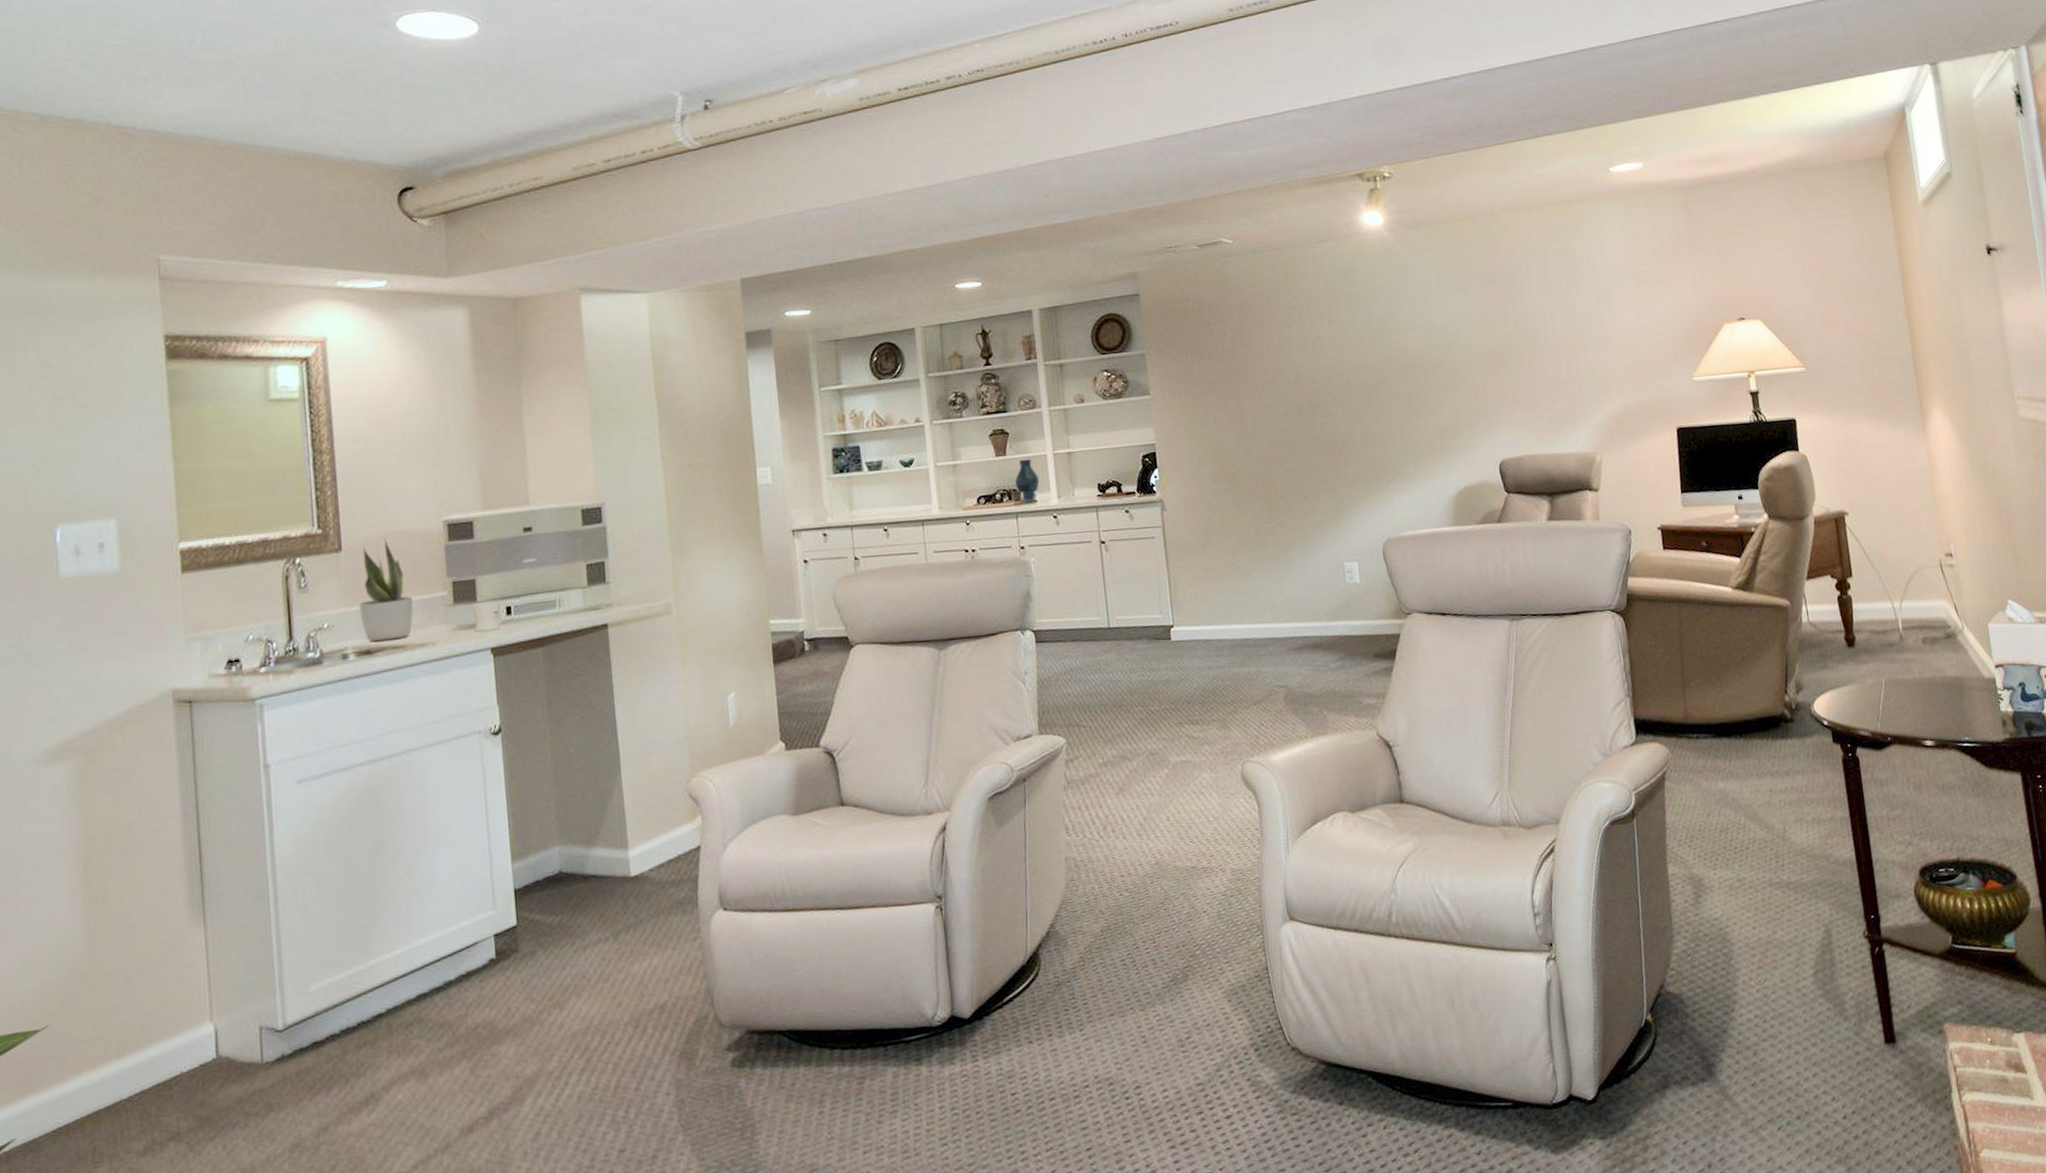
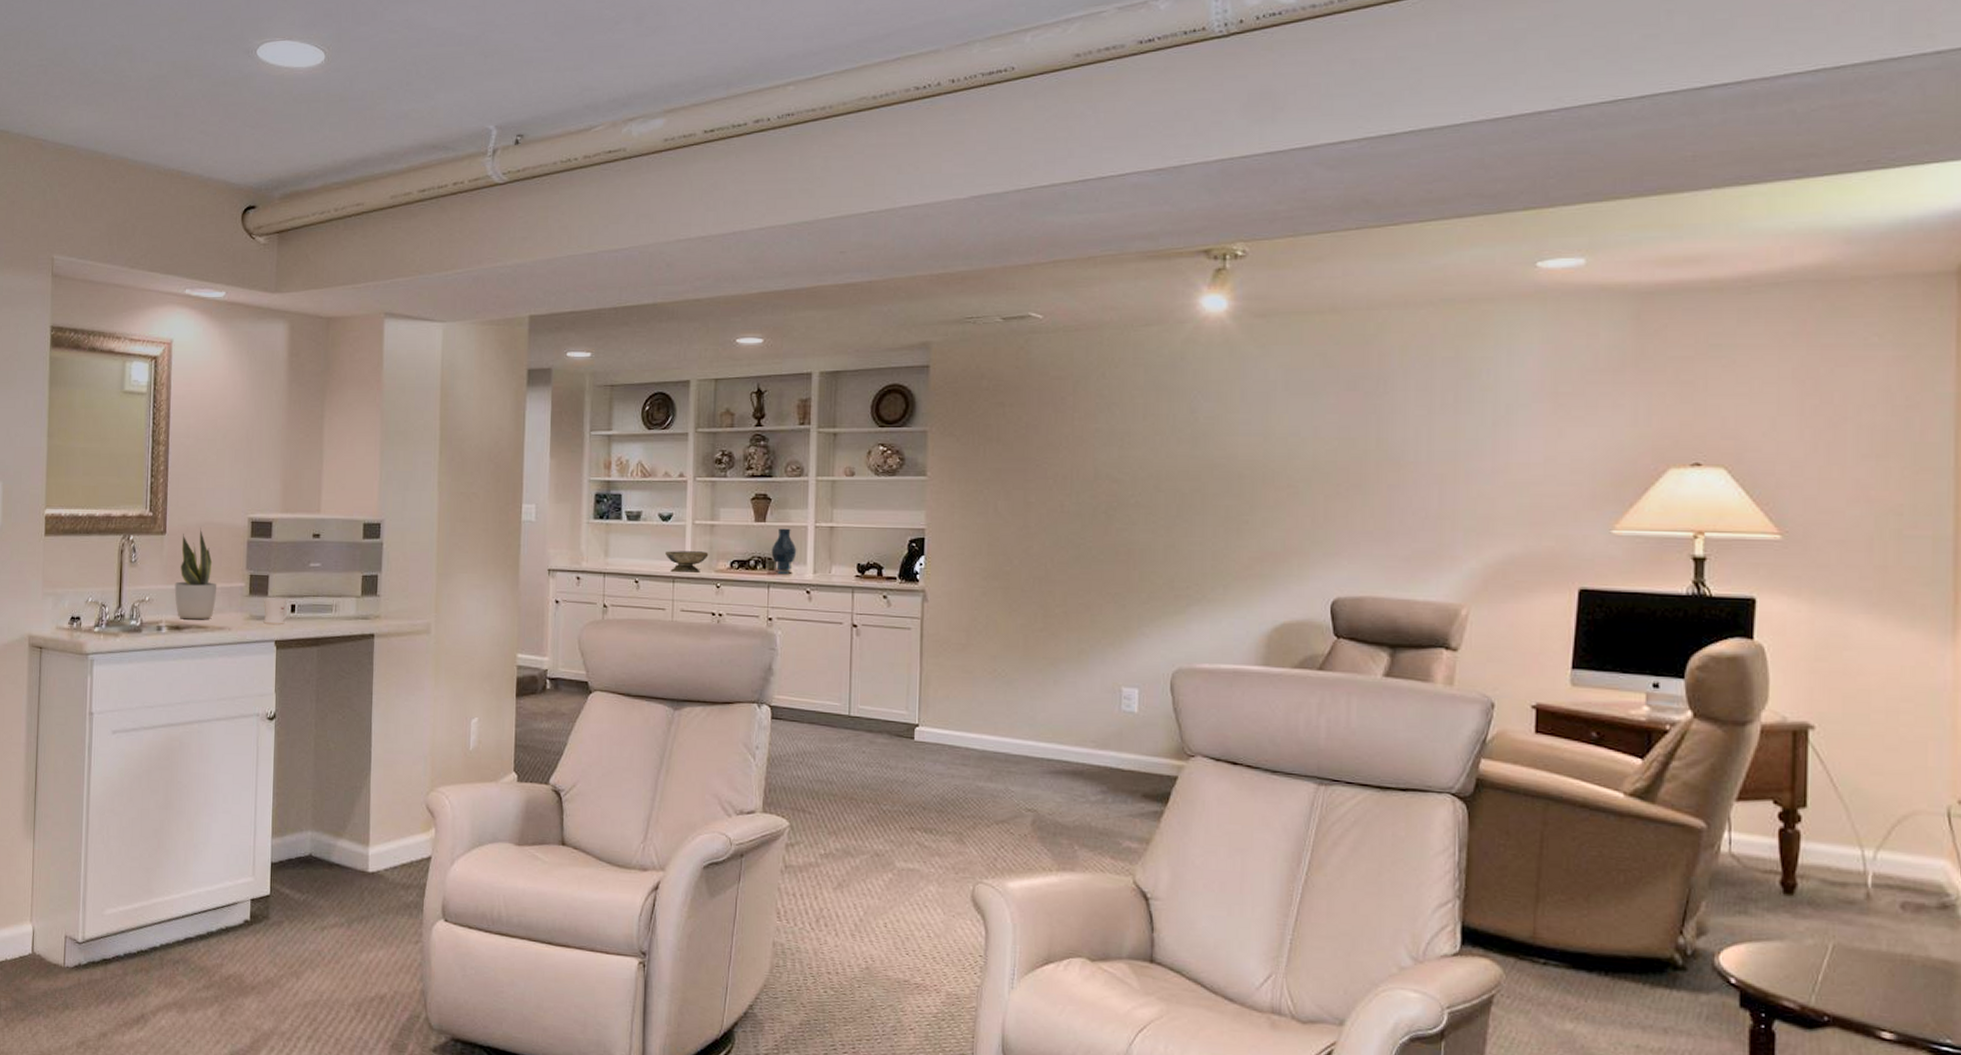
decorative bowl: none [911,491,955,516] -> present [665,551,709,574]

